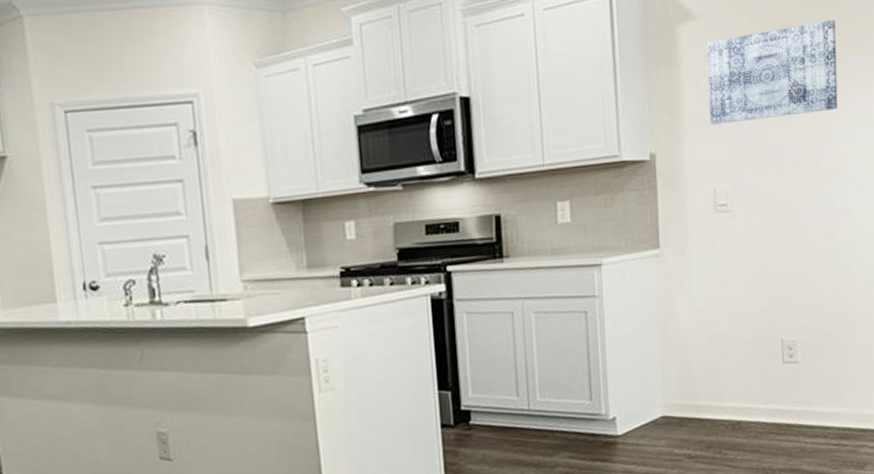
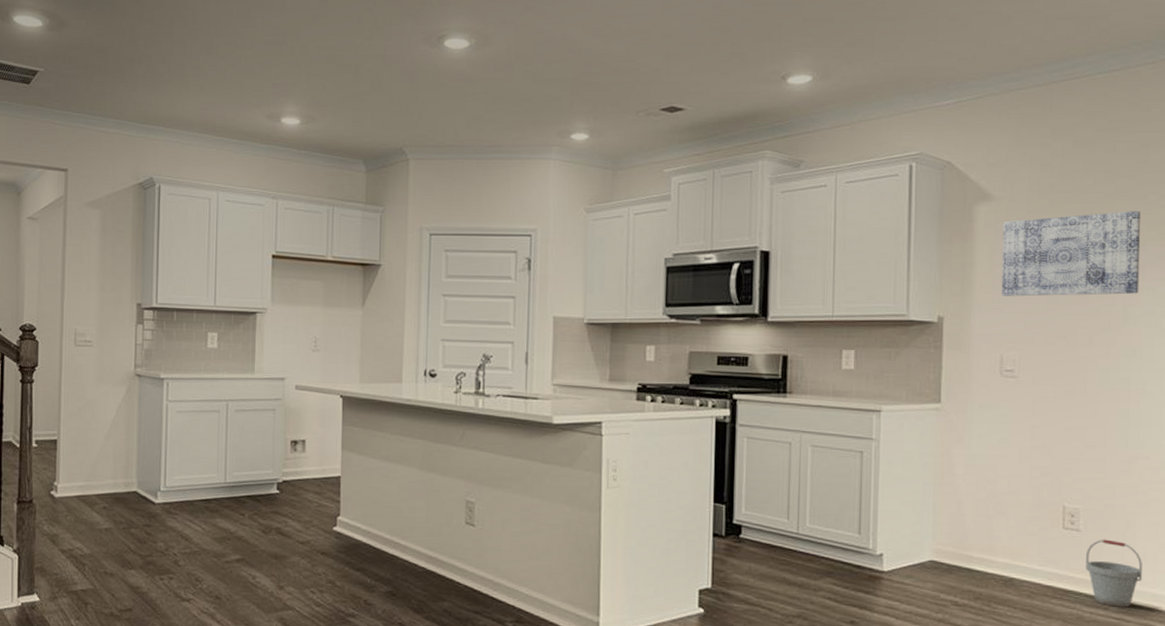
bucket: none [805,367,855,434] -> present [1086,539,1142,608]

